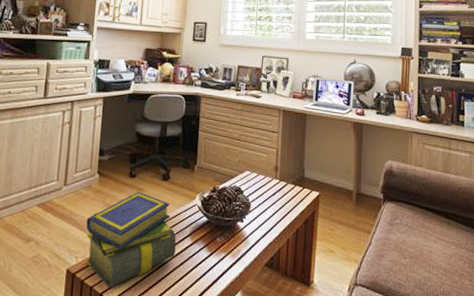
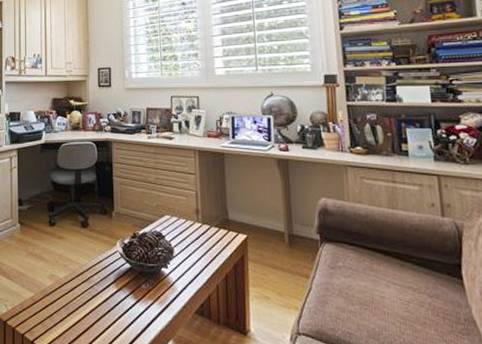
stack of books: present [85,192,176,288] -> none [12,240,101,336]

